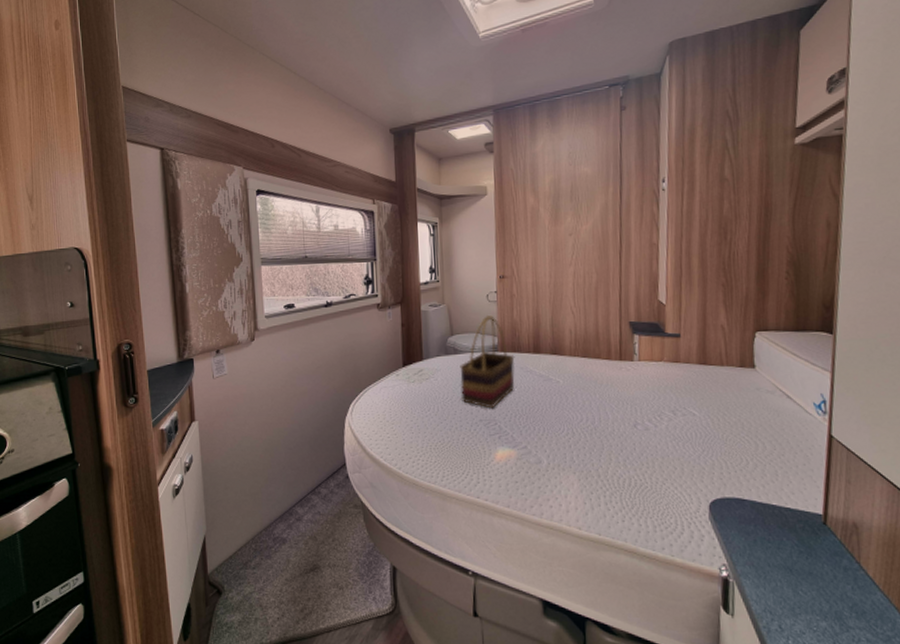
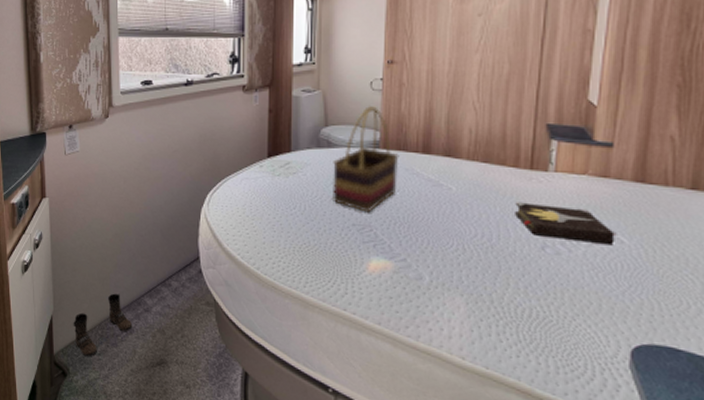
boots: none [226,507,286,572] -> present [73,293,133,357]
hardback book: none [610,388,690,419] -> present [515,202,617,246]

